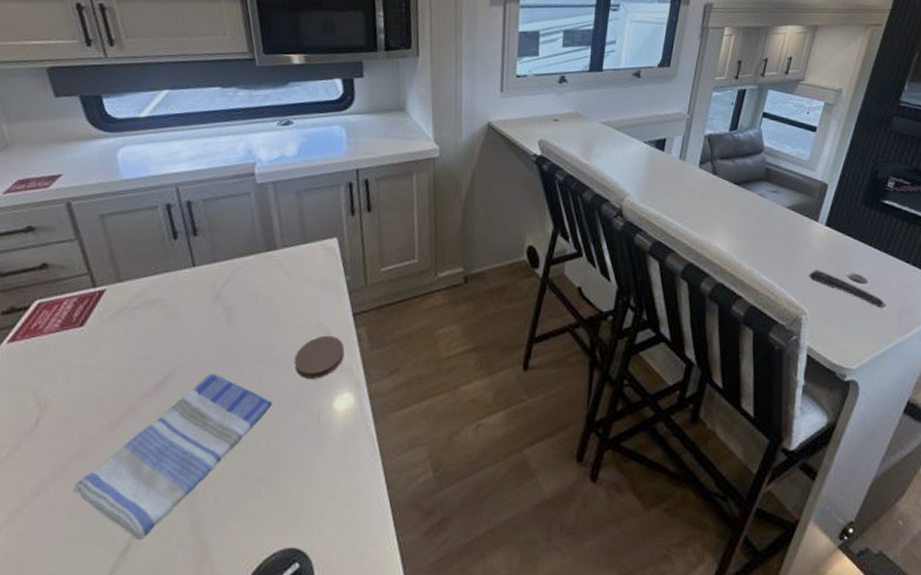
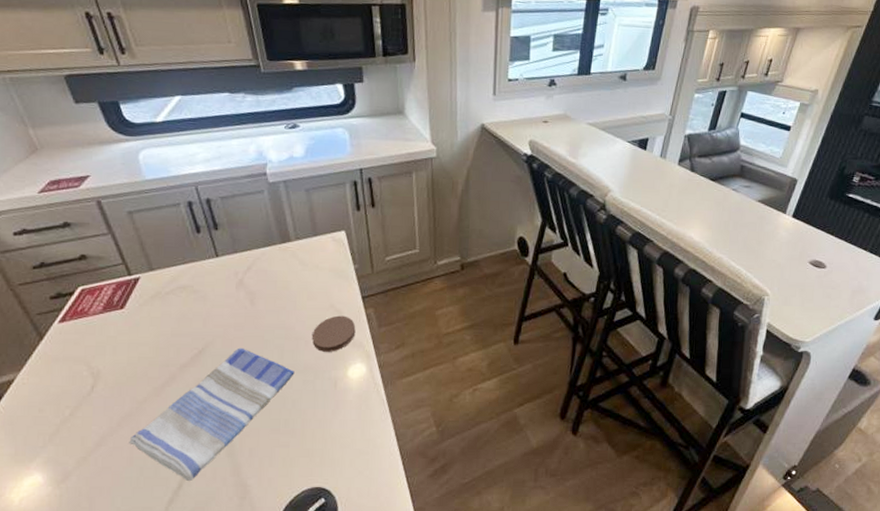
remote control: present [809,270,887,308] -> none [773,256,842,290]

